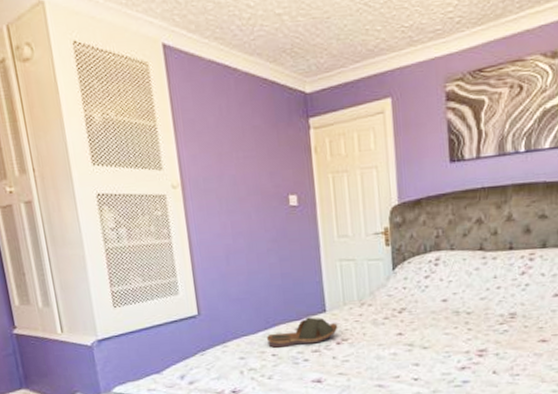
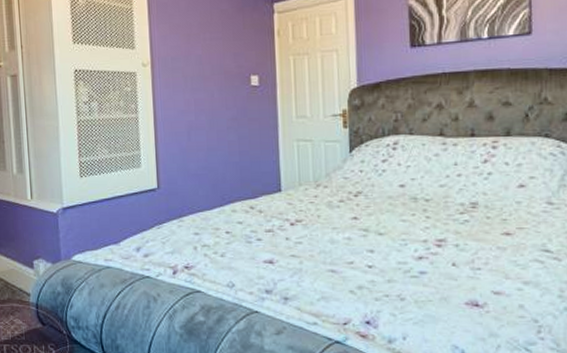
slipper: present [267,317,338,348] -> none [222,196,293,225]

